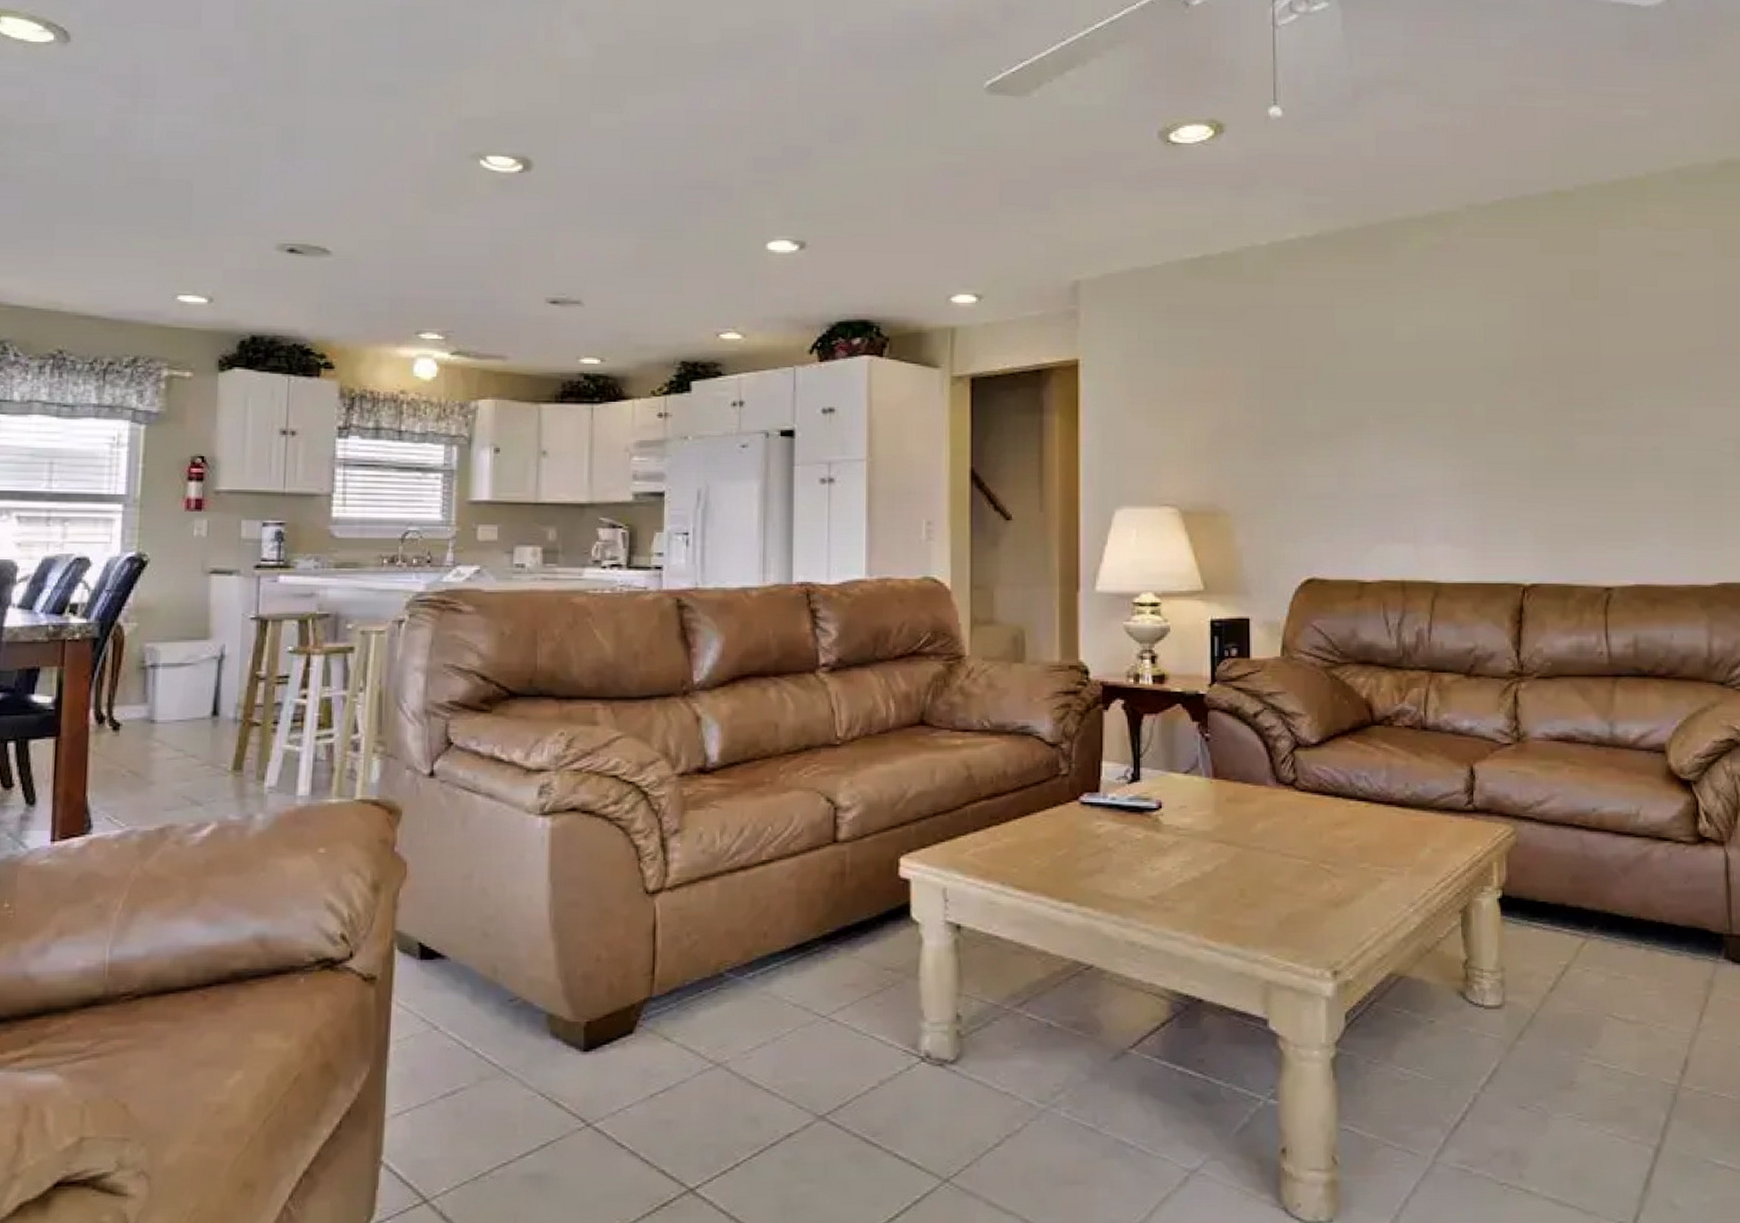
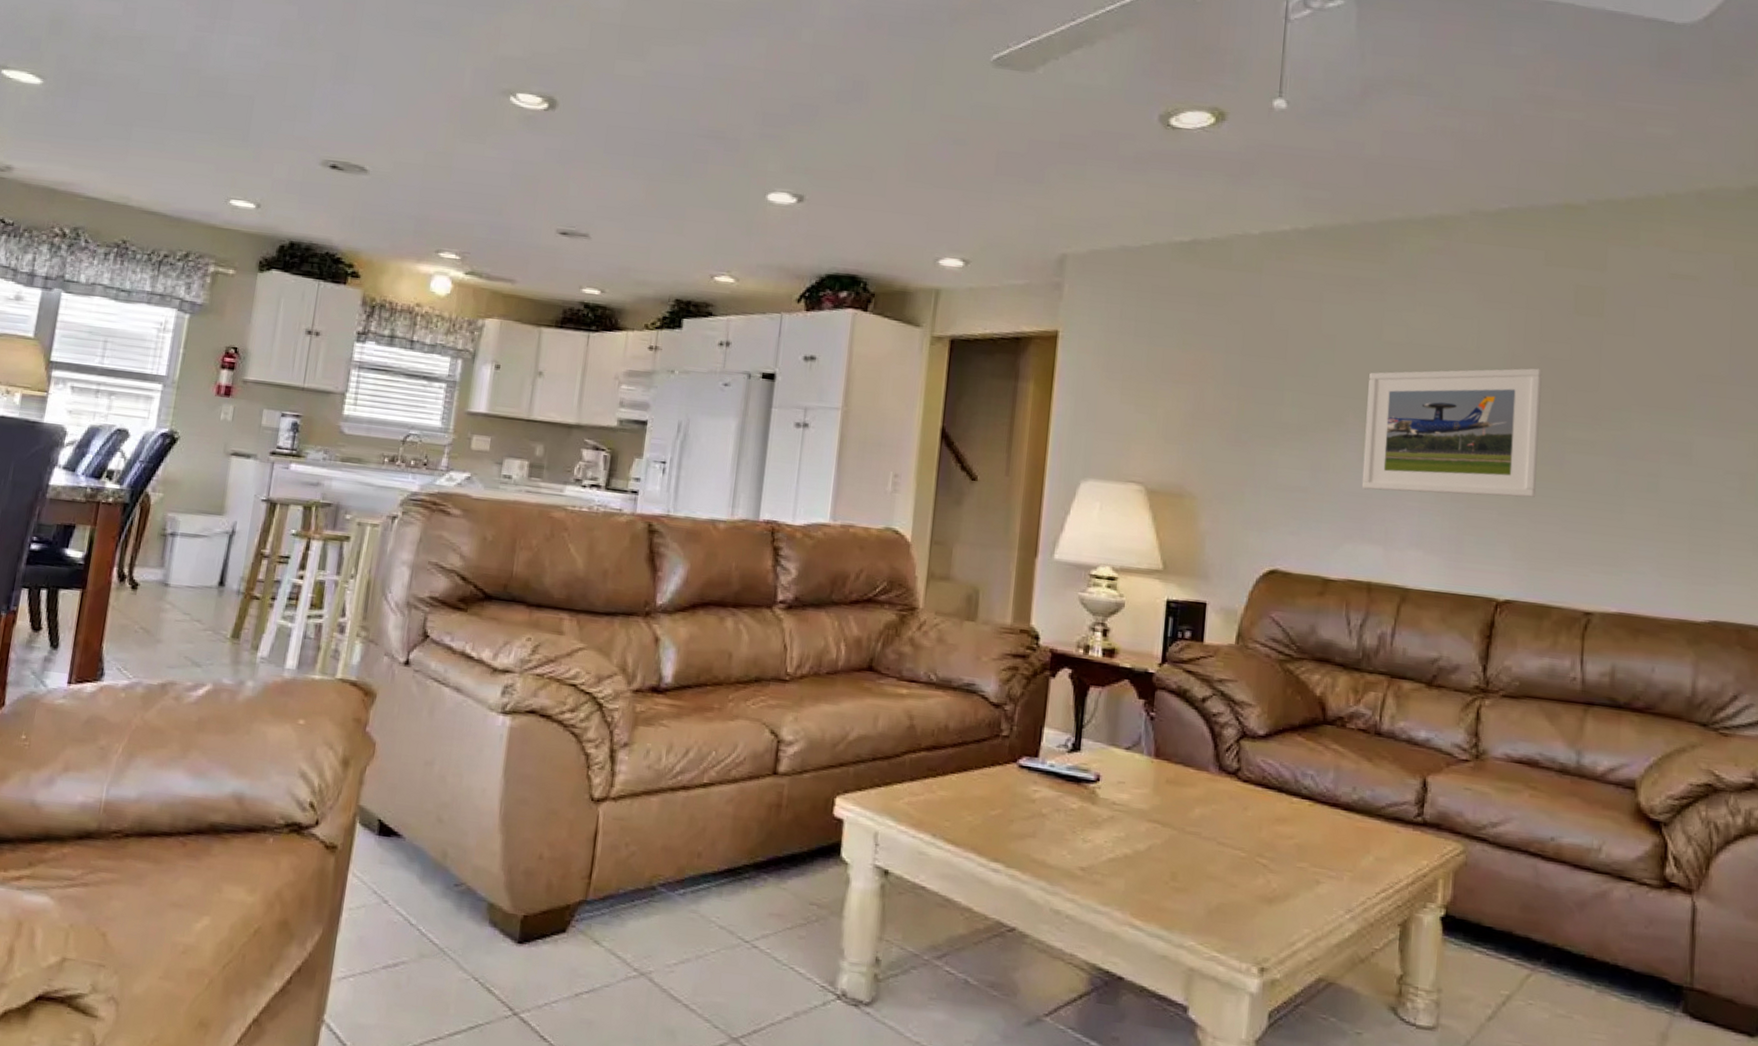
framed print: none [1385,355,1551,490] -> present [1361,368,1542,498]

